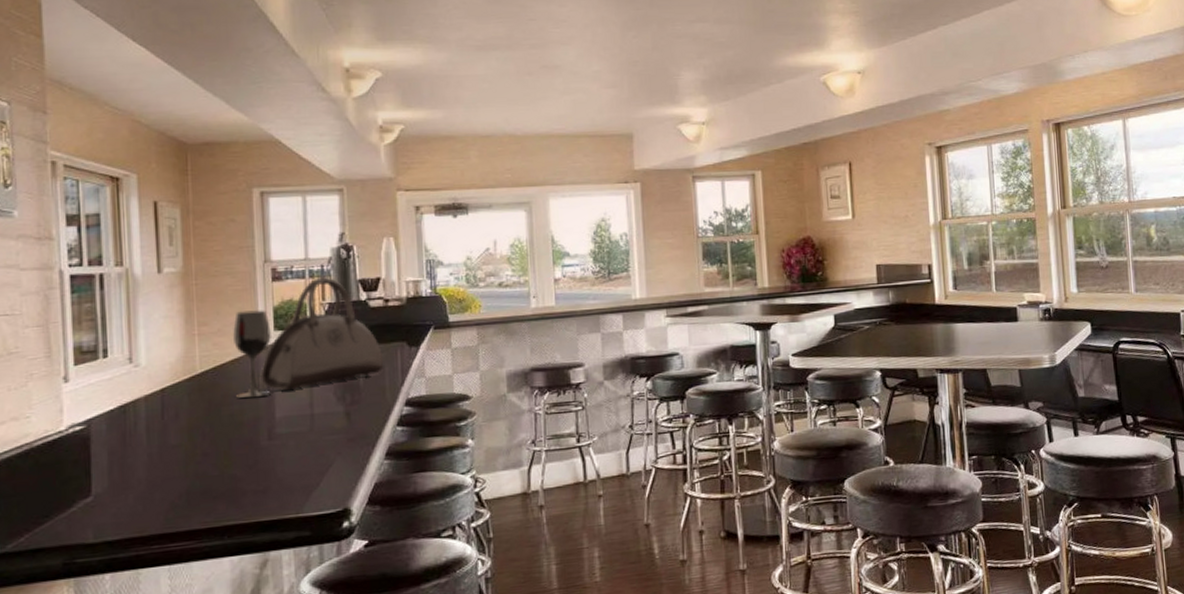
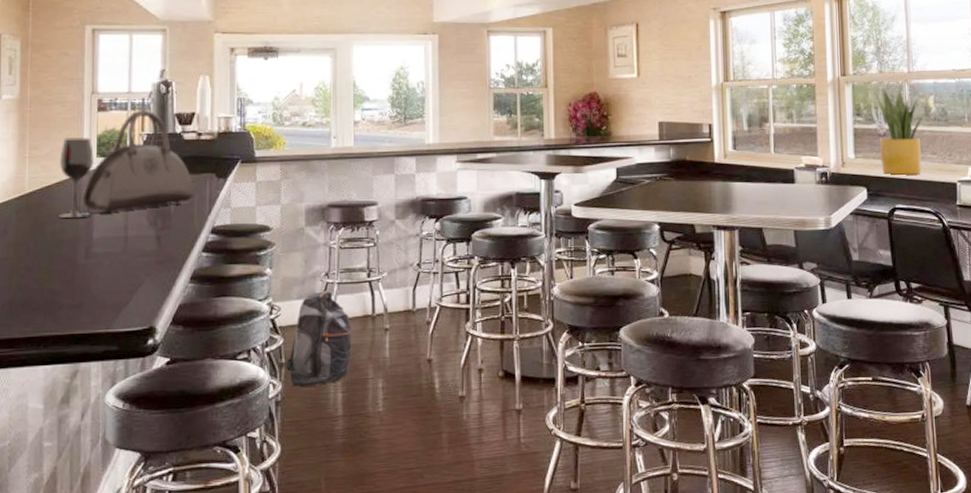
backpack: none [493,459,564,561] -> present [284,291,352,387]
planter: none [1095,216,1149,308] -> present [874,86,927,175]

